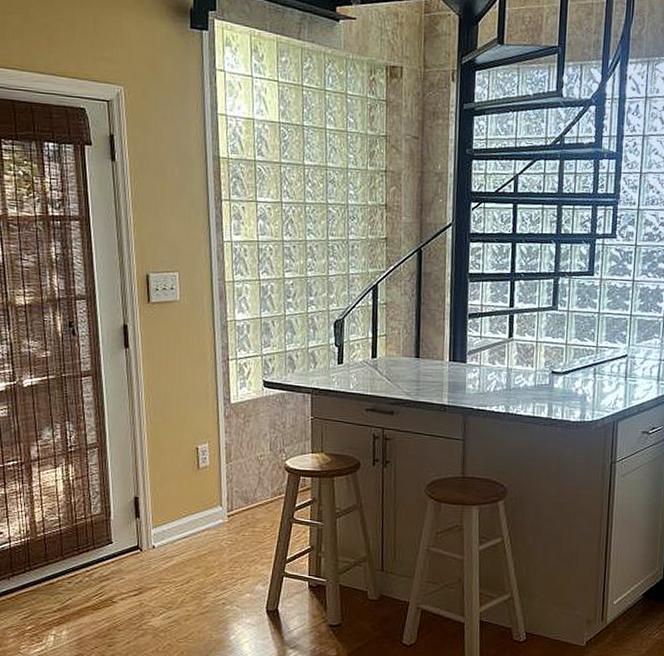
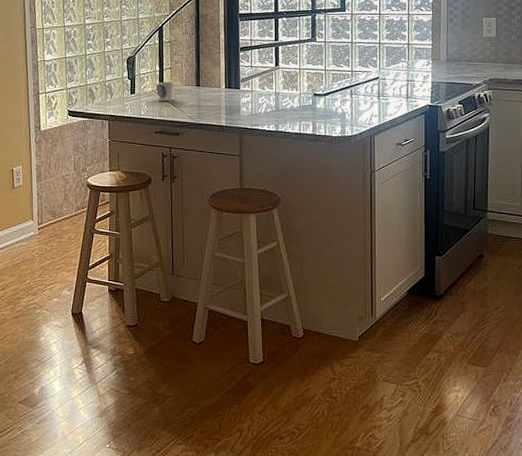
cup: none [368,350,390,375] -> present [157,81,175,102]

